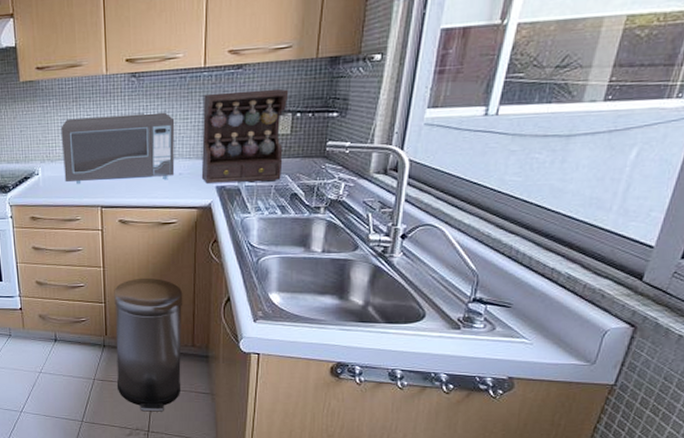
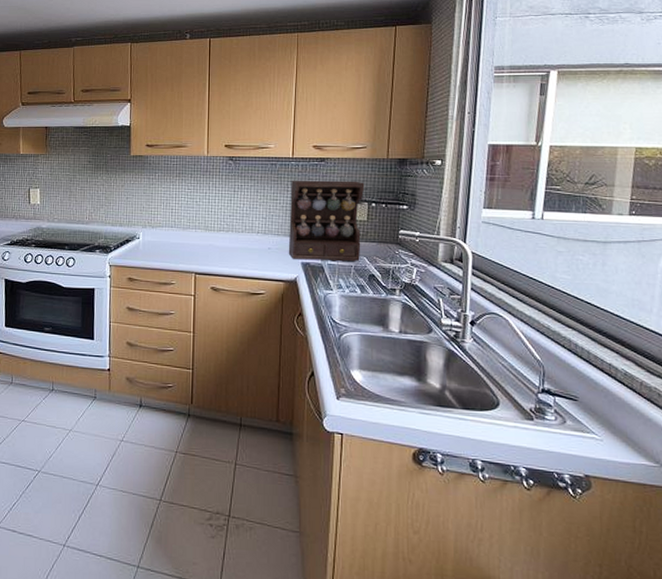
microwave: present [60,112,175,185] -> none [163,191,266,253]
pedal bin: present [114,278,183,412] -> none [200,346,269,494]

